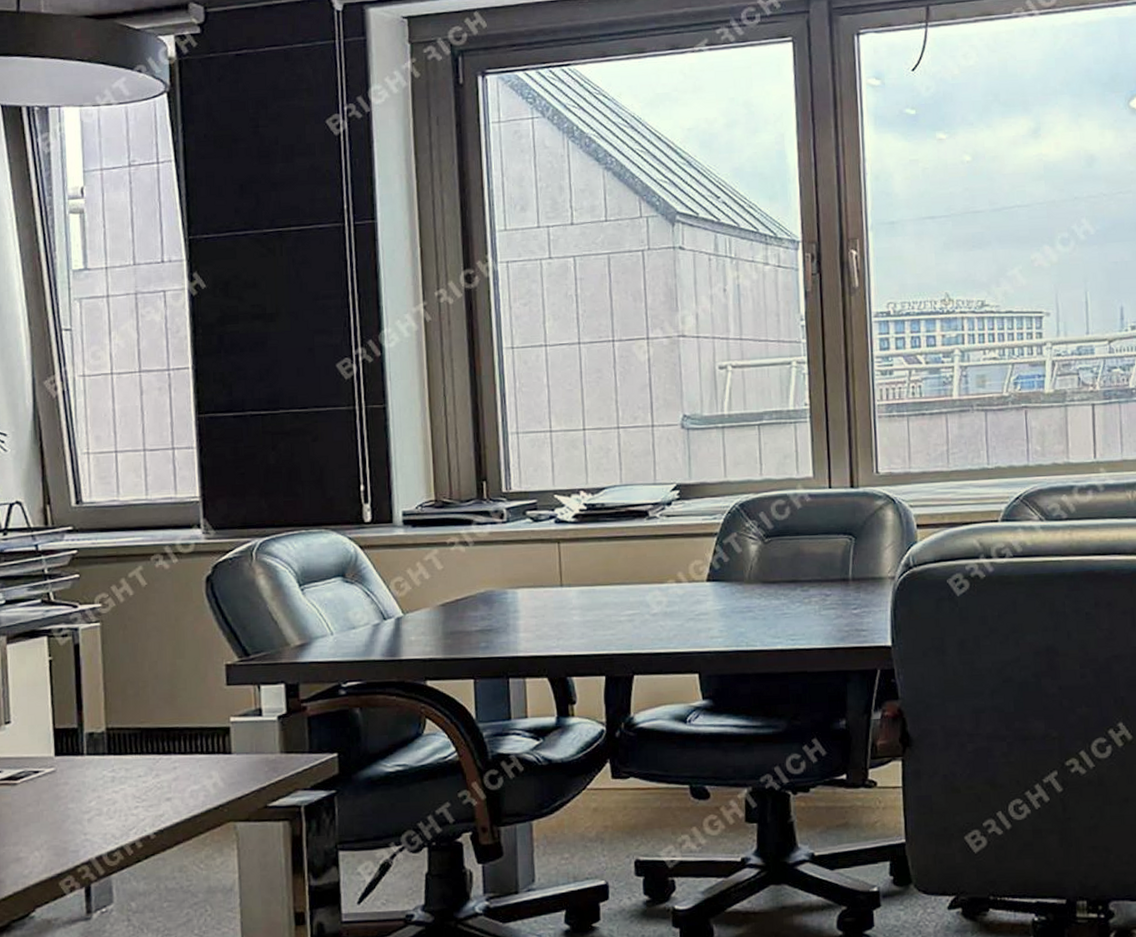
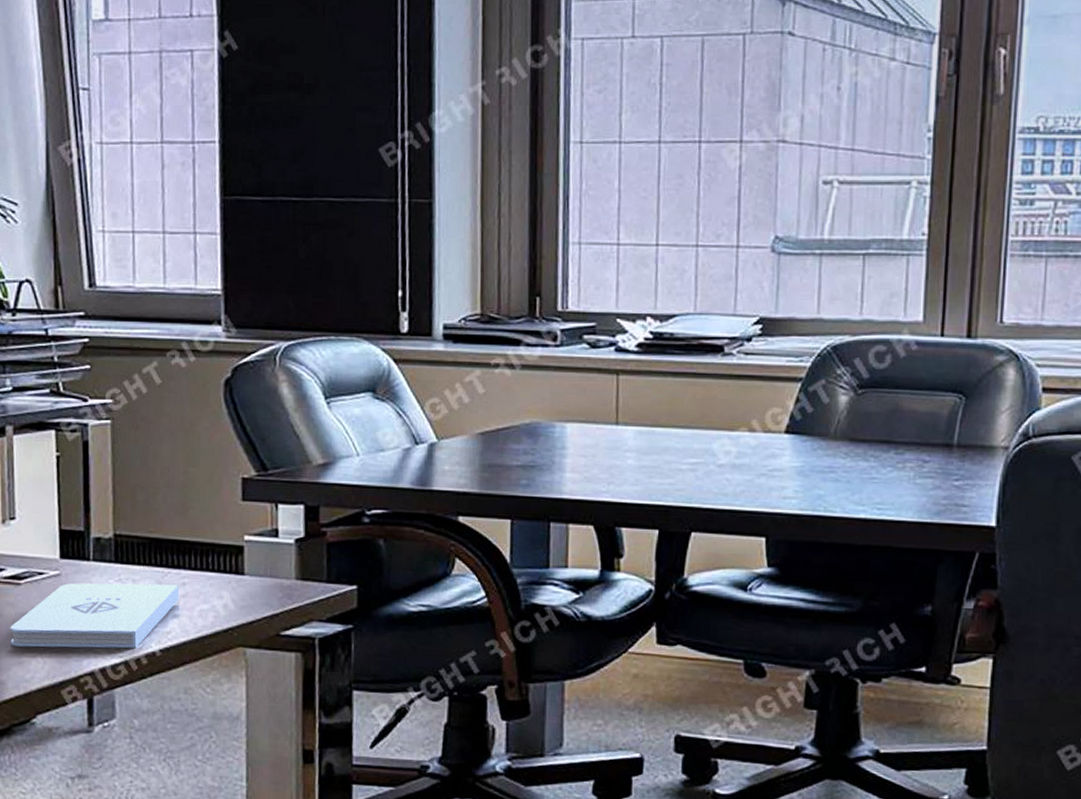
notepad: none [7,770,171,845] -> present [10,582,180,649]

